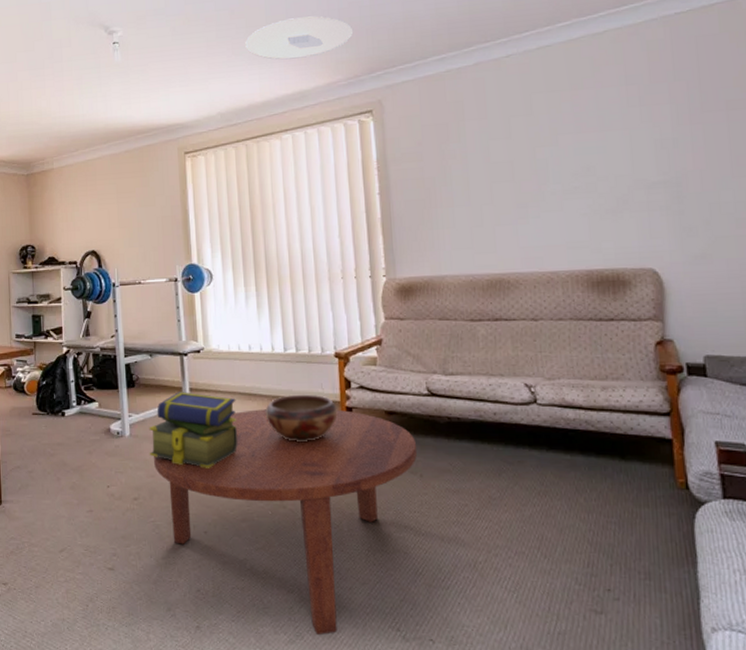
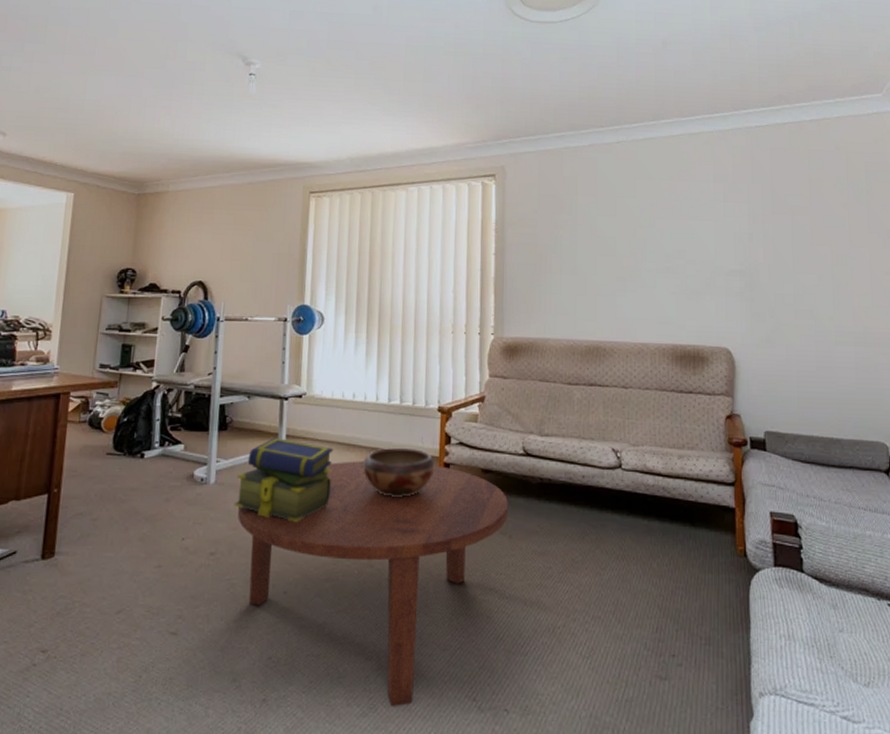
ceiling light: present [245,16,354,60] -> none [382,78,485,117]

